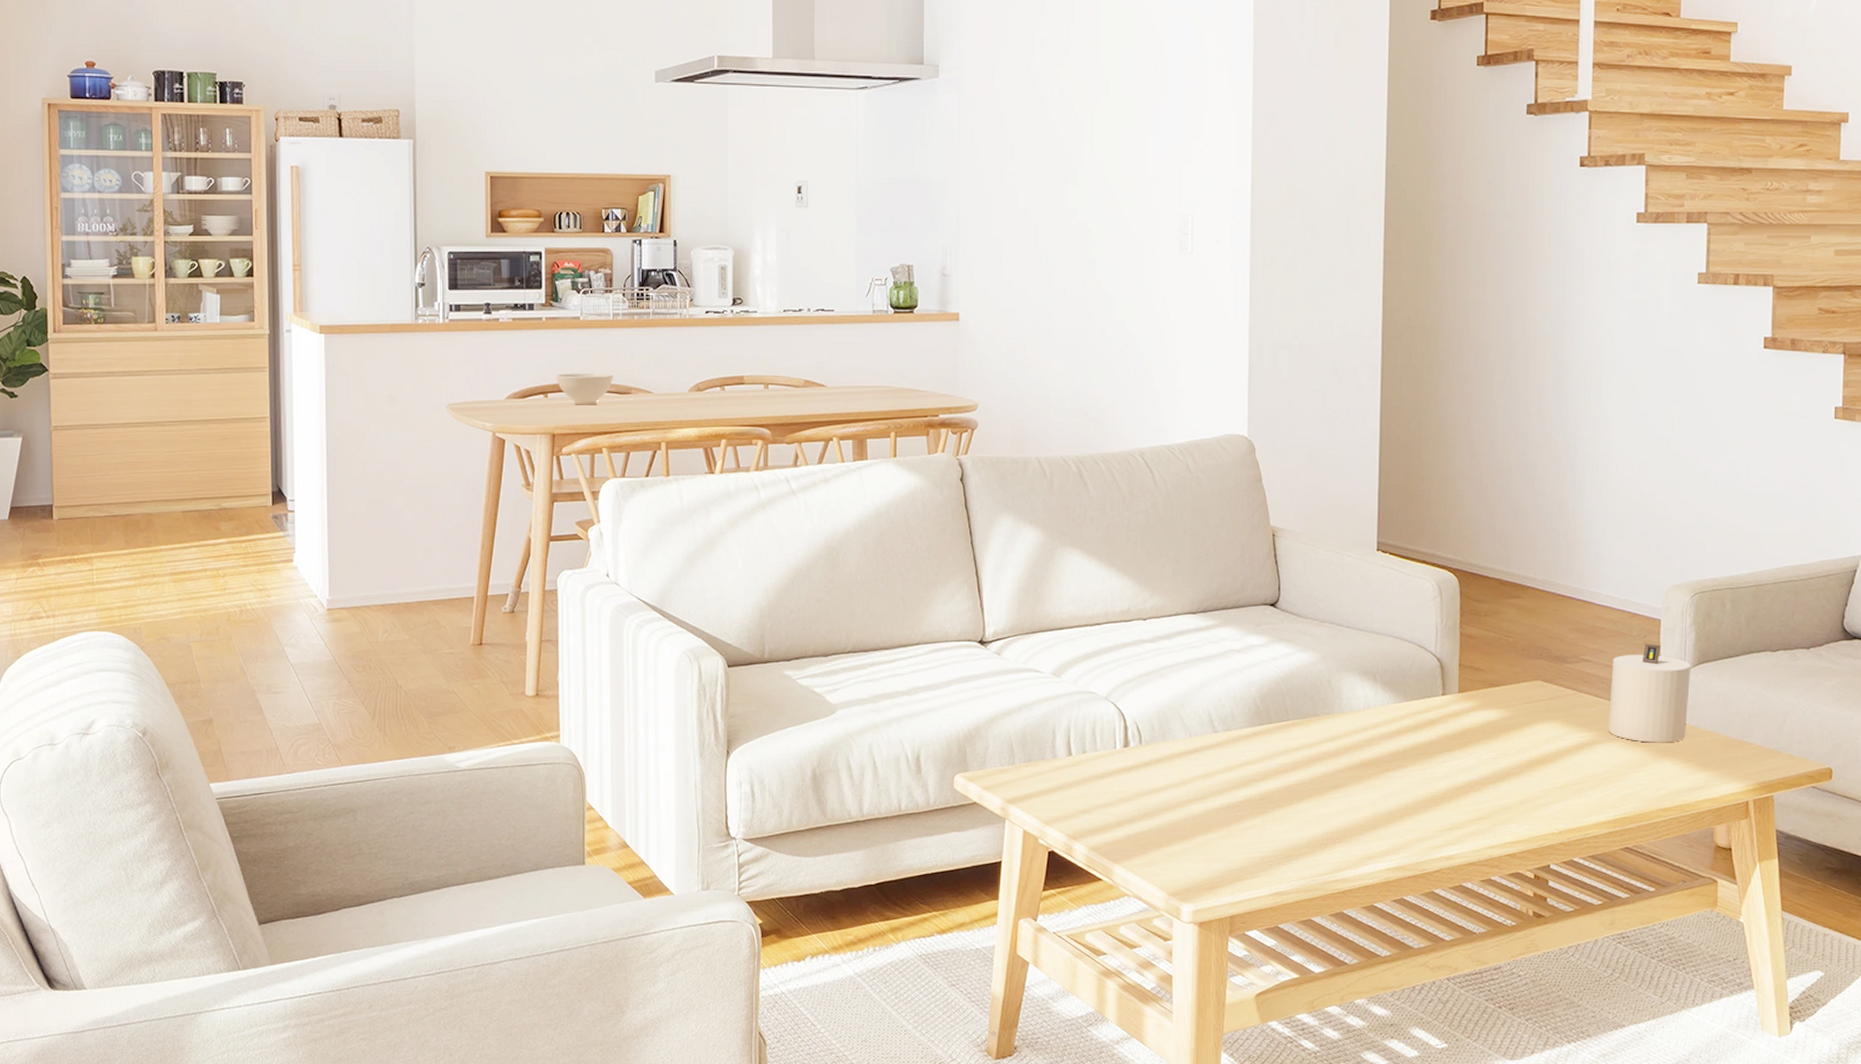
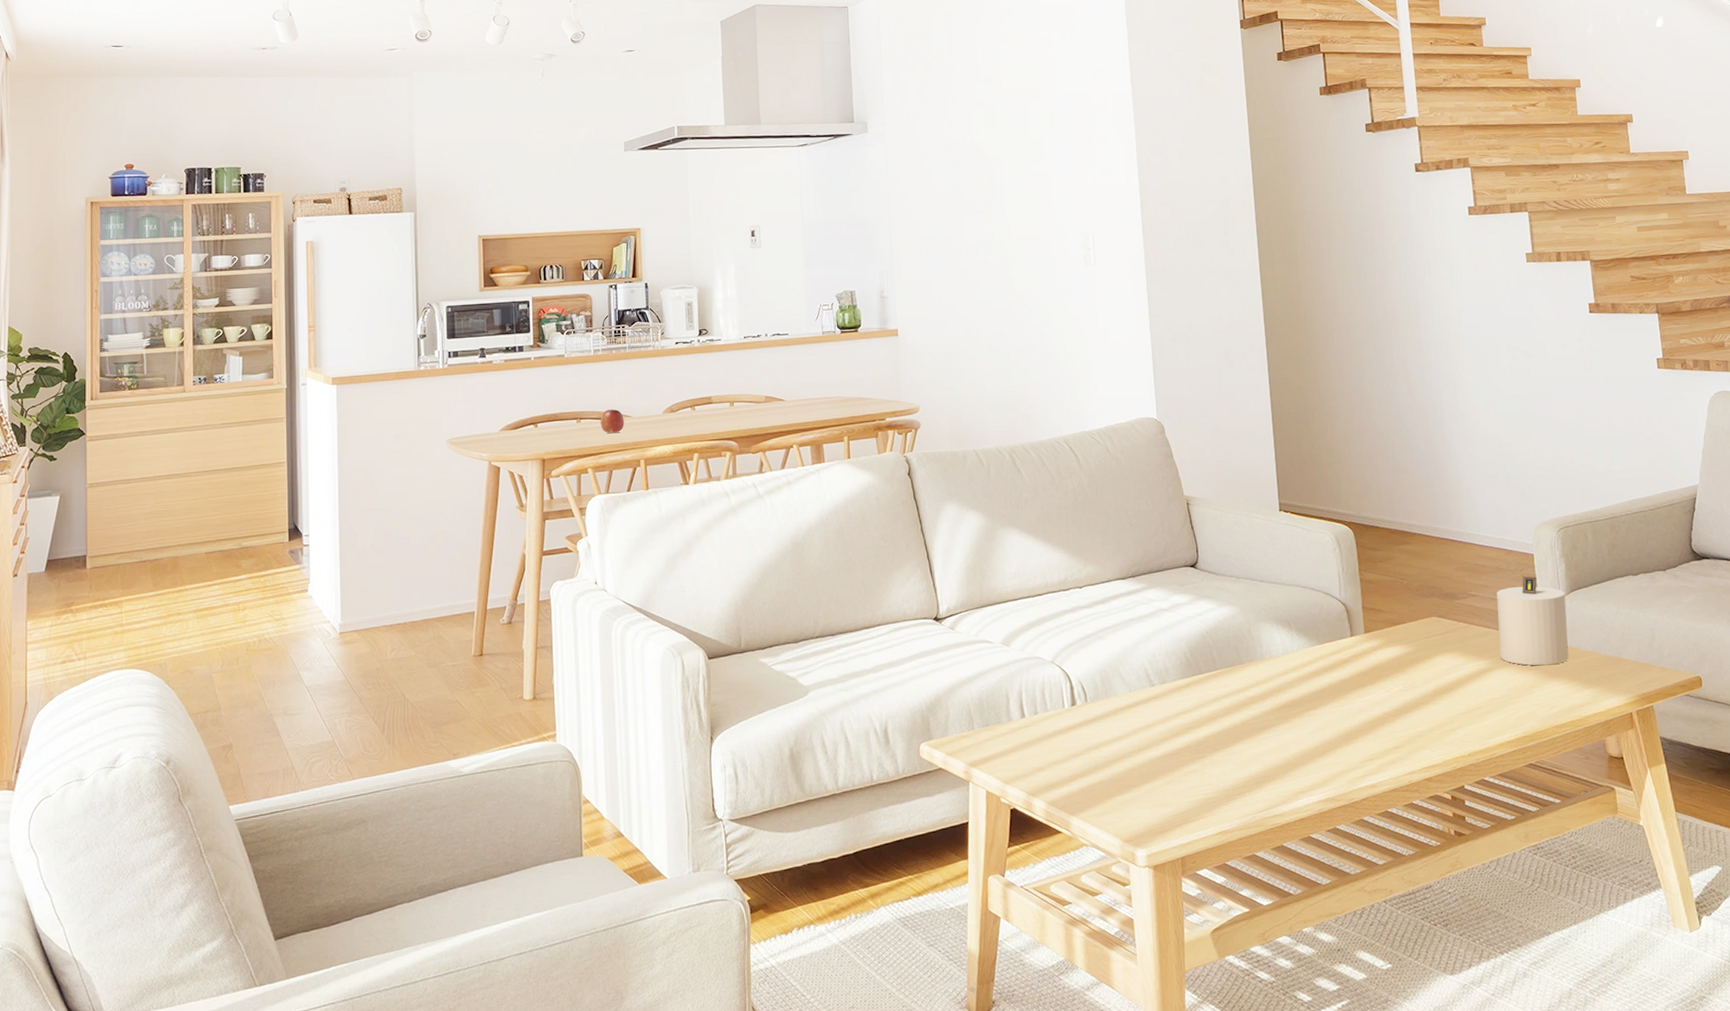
bowl: present [556,373,614,405] -> none [544,402,596,432]
fruit: none [618,382,645,411] -> present [600,409,624,434]

